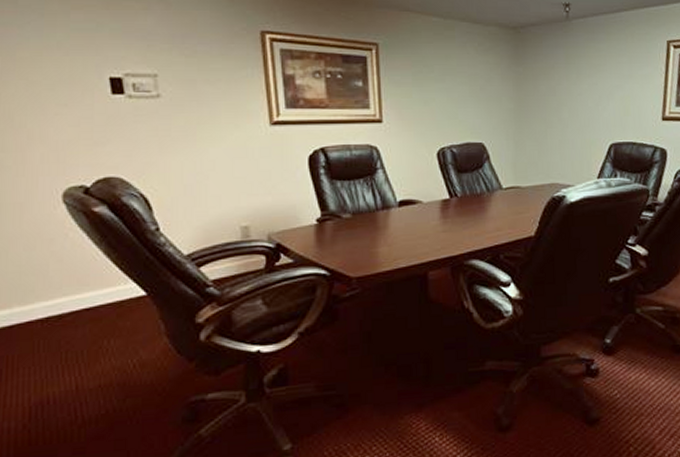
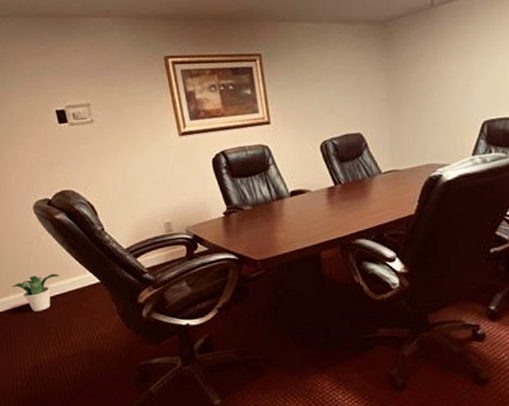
potted plant: none [17,280,90,330] -> present [12,273,60,312]

